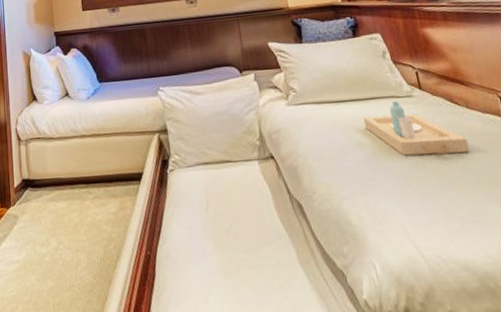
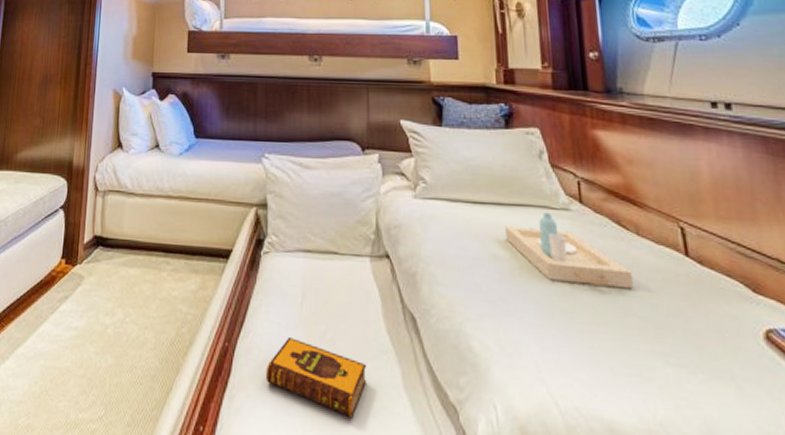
hardback book: none [184,238,269,297] -> present [265,337,367,419]

